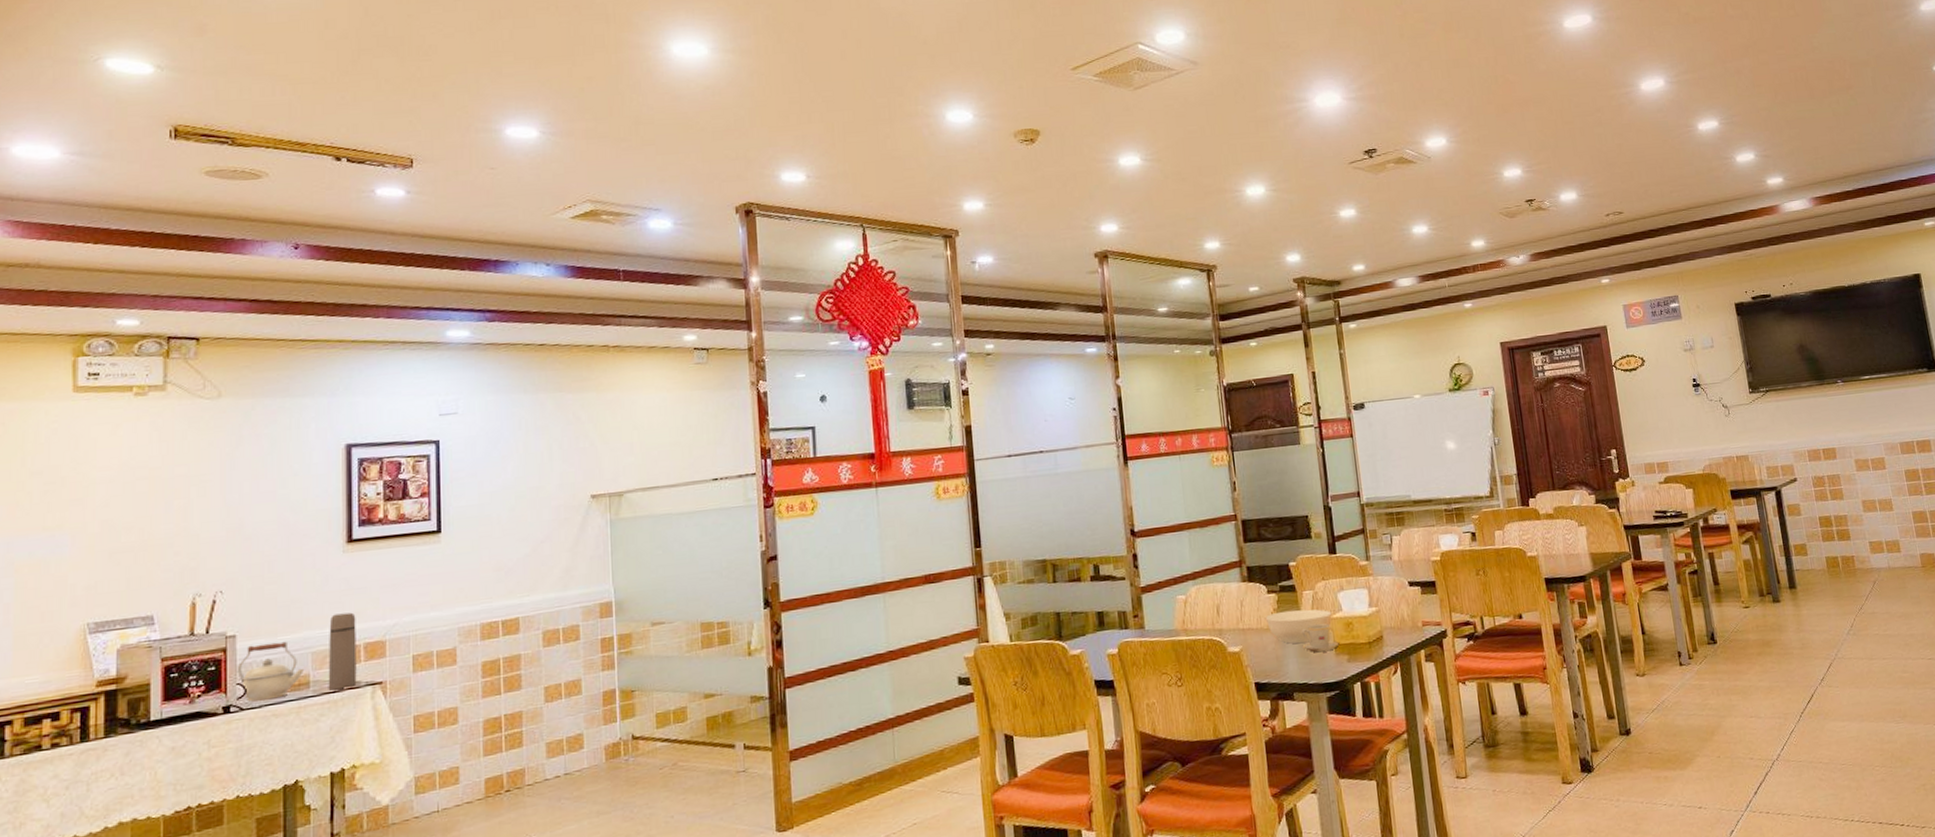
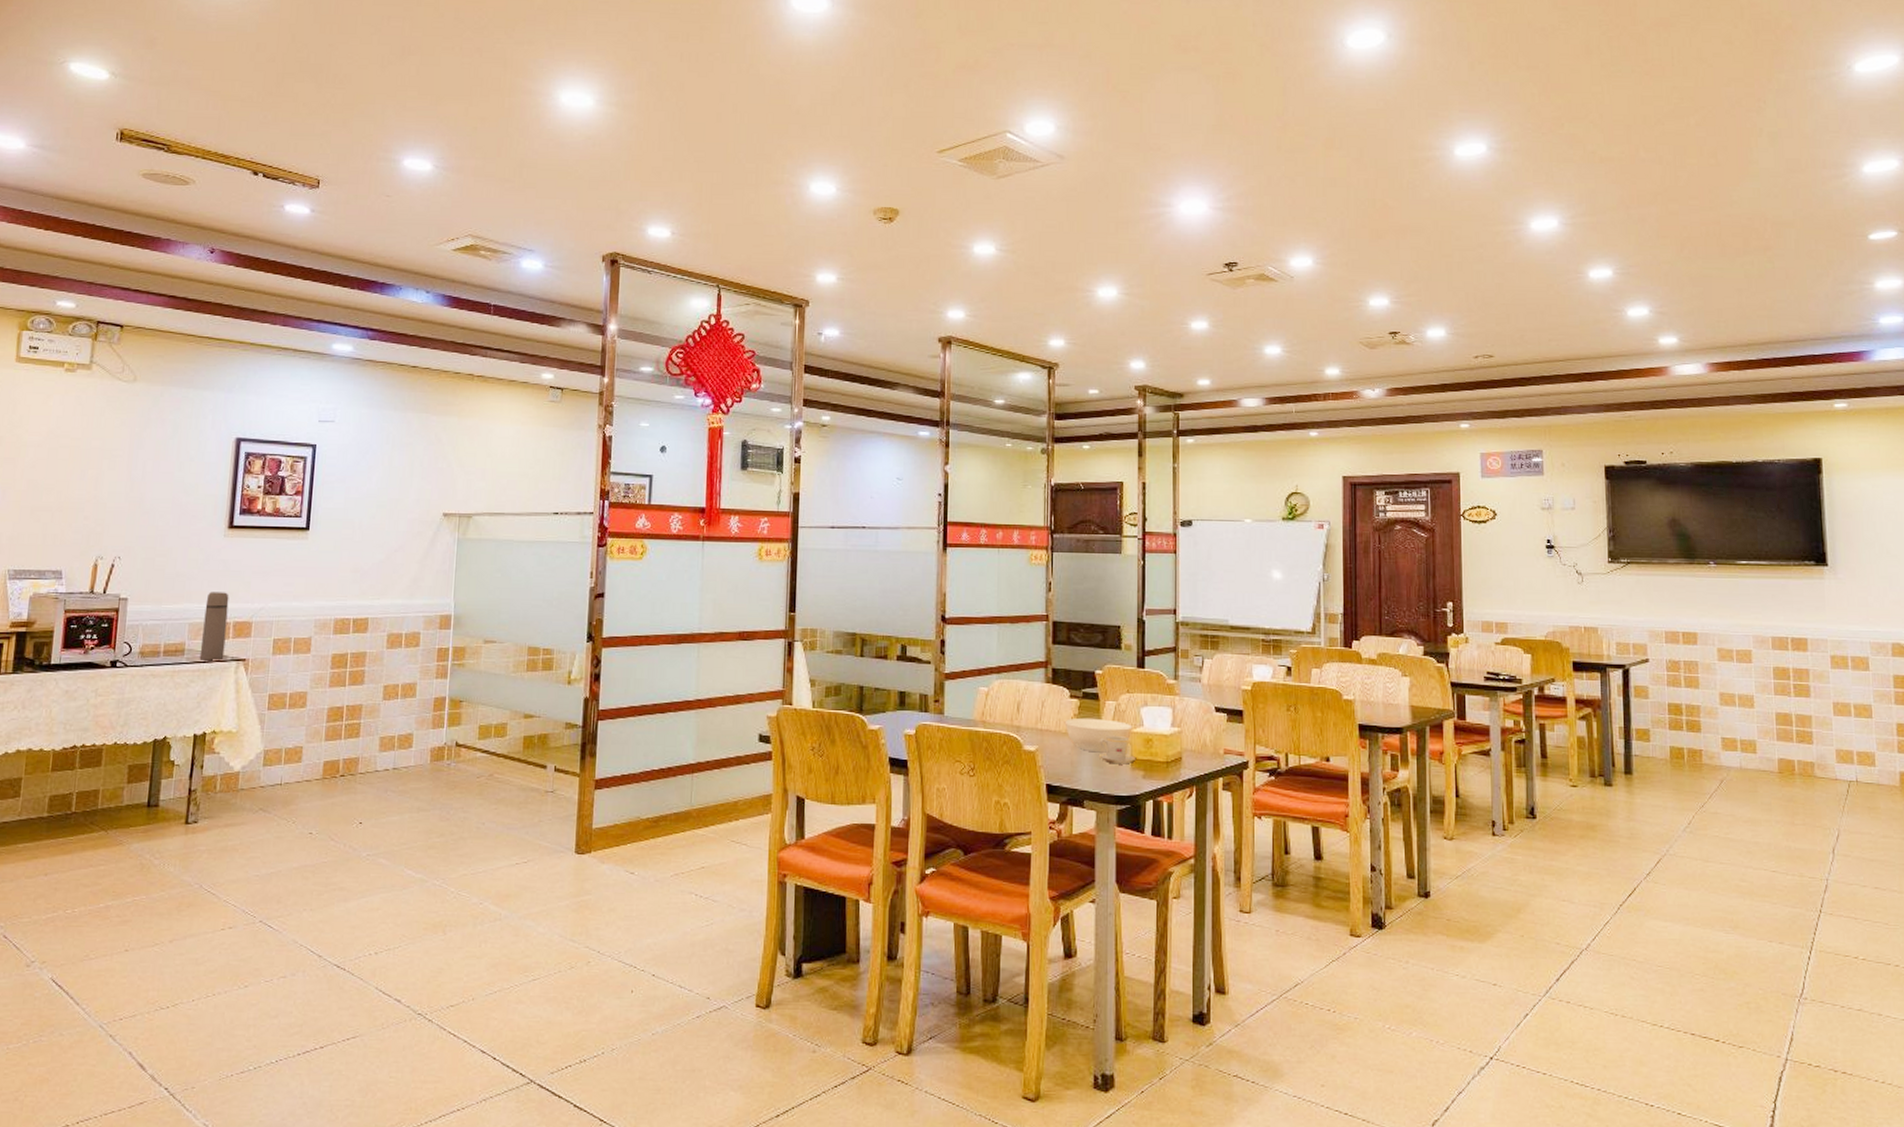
kettle: present [238,641,305,702] -> none [126,609,182,661]

